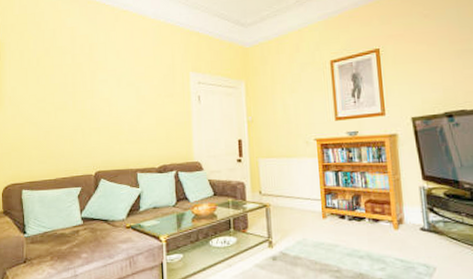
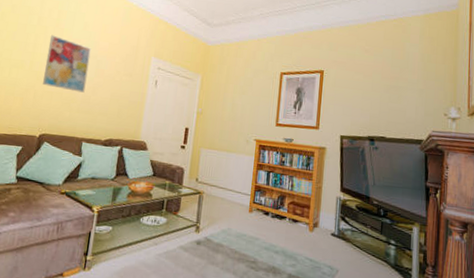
wall art: none [86,70,130,123] -> present [43,35,92,93]

